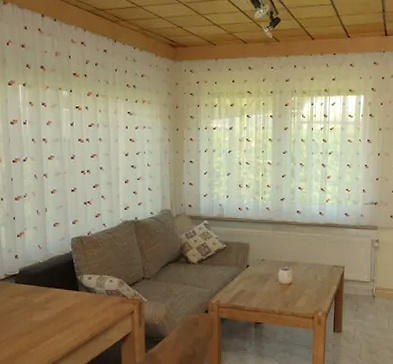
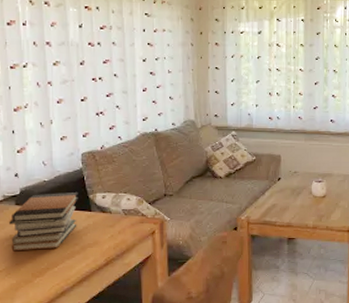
book stack: none [10,272,68,325] -> present [9,191,78,252]

